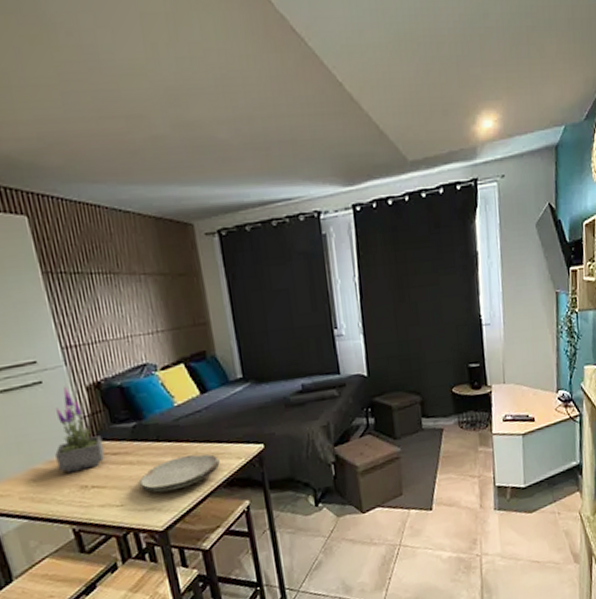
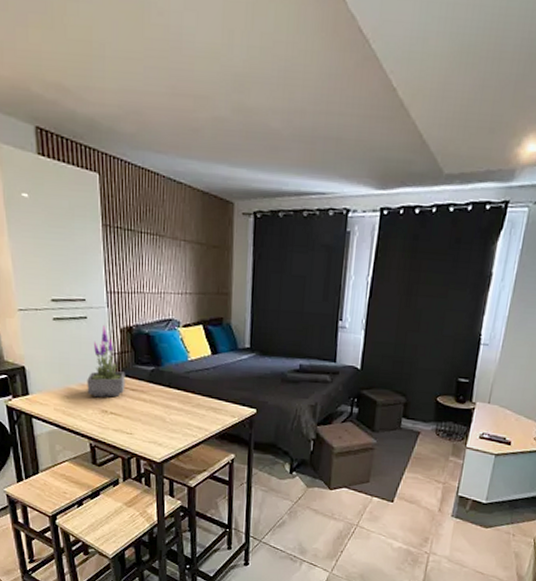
plate: present [138,454,220,493] -> none [147,404,216,431]

